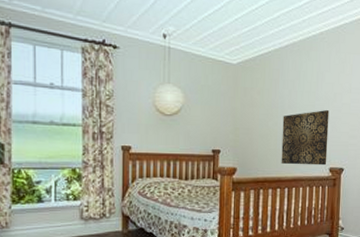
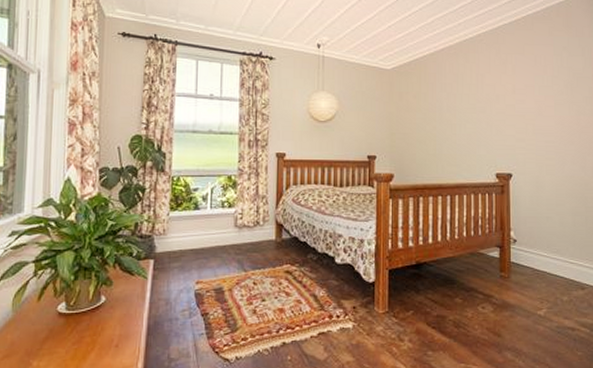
wall art: present [281,109,329,166] -> none [441,111,493,171]

